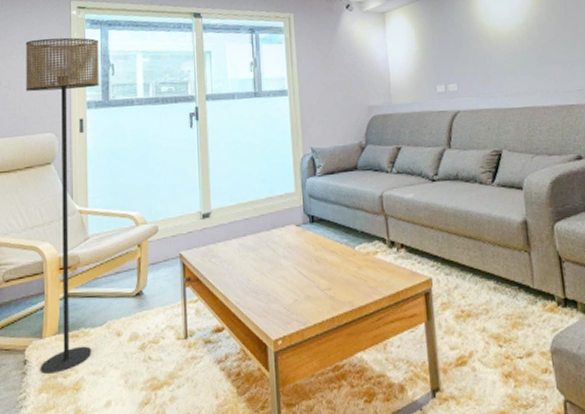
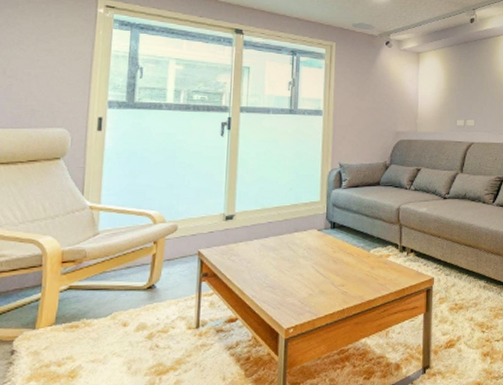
floor lamp: present [26,37,99,375] -> none [30,32,127,364]

